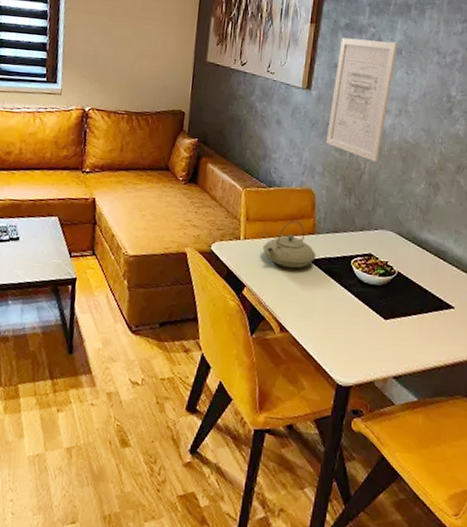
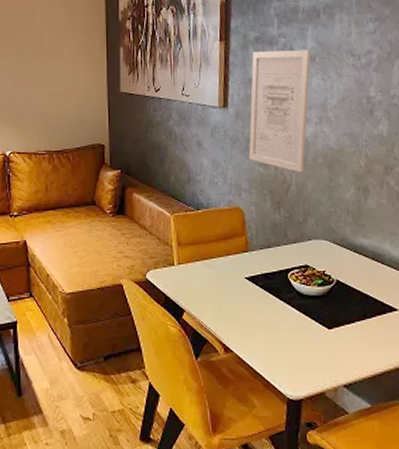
teapot: present [263,220,316,269] -> none [198,239,252,289]

